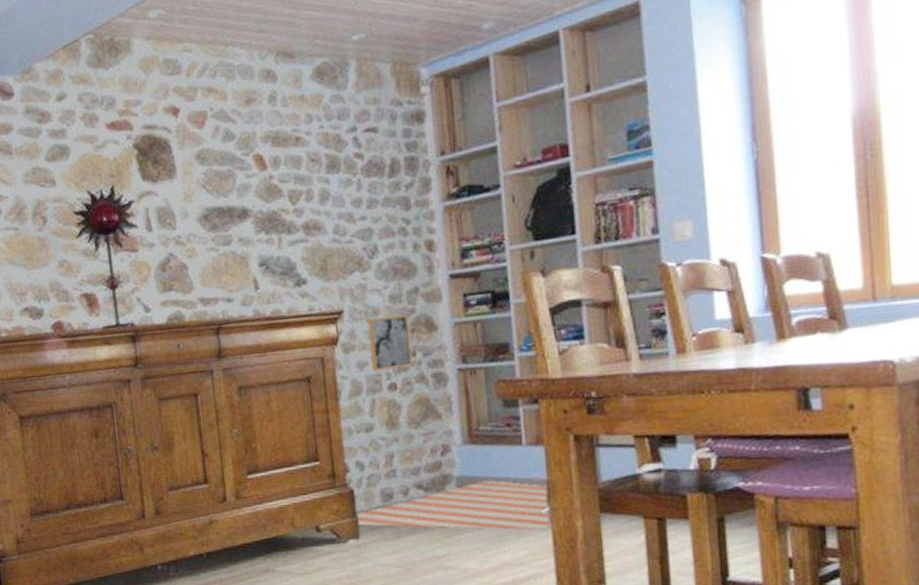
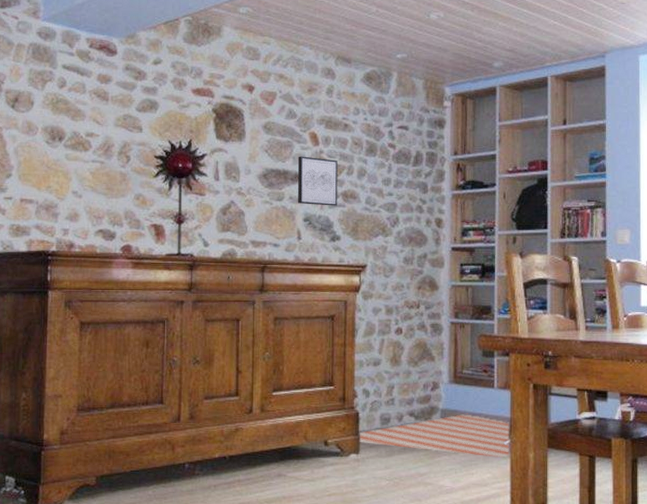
wall art: none [243,184,298,246] -> present [298,156,338,206]
wall art: present [368,315,412,372] -> none [385,274,416,317]

